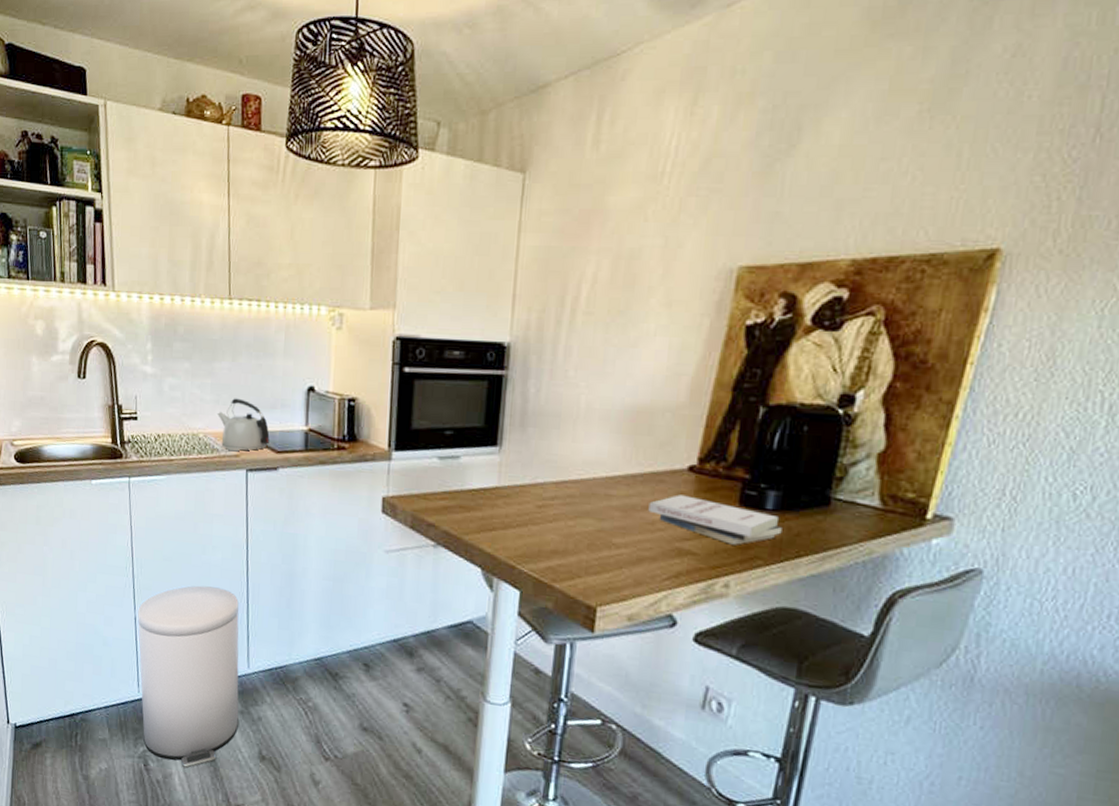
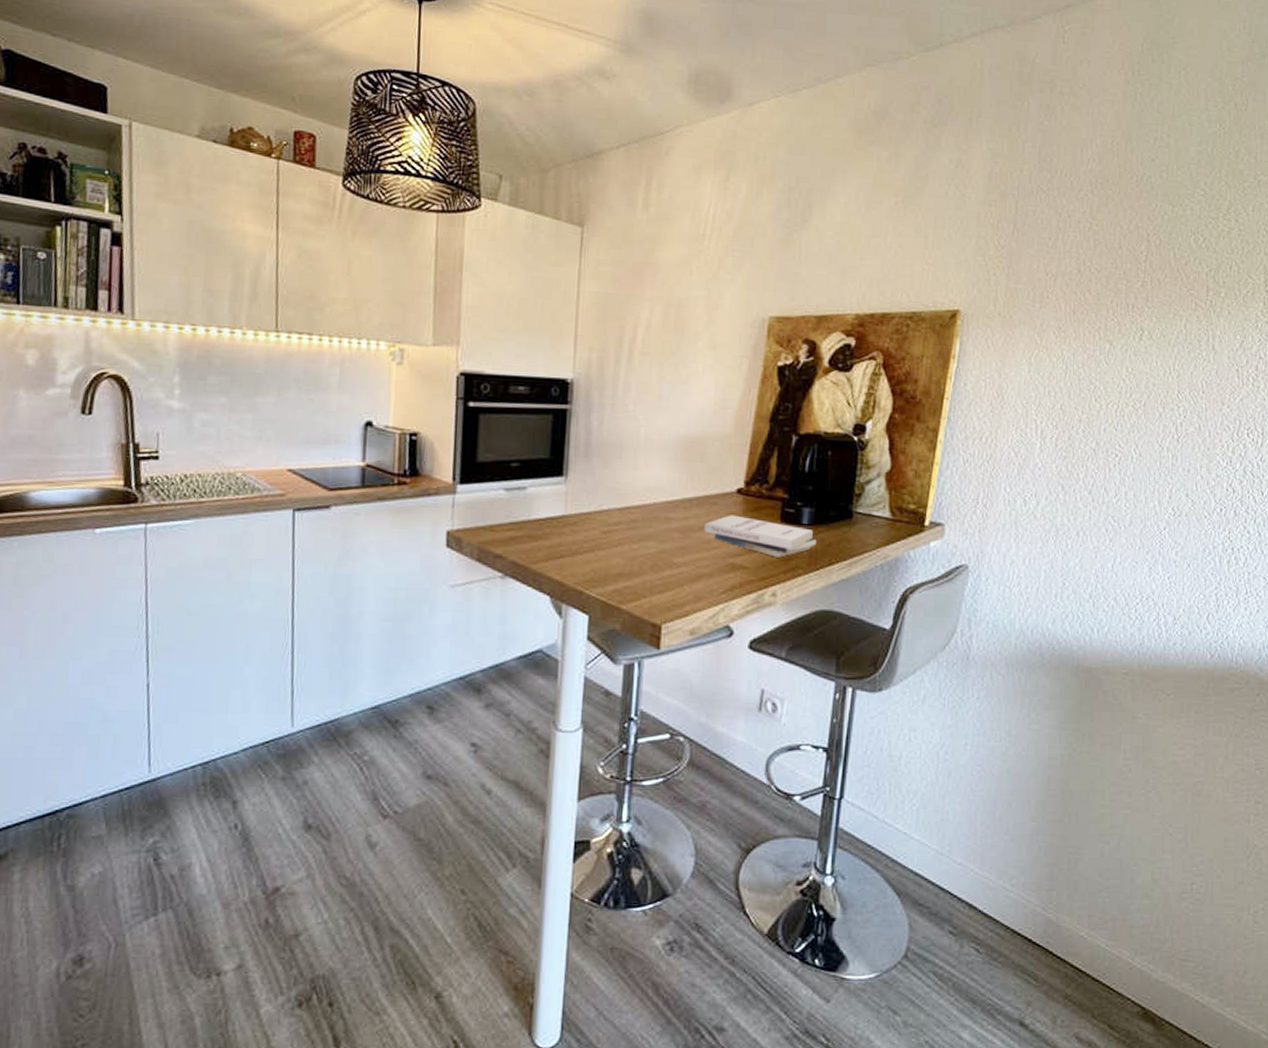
pedal bin: present [137,585,240,769] -> none [151,639,282,855]
kettle: present [216,398,270,452] -> none [258,434,321,491]

